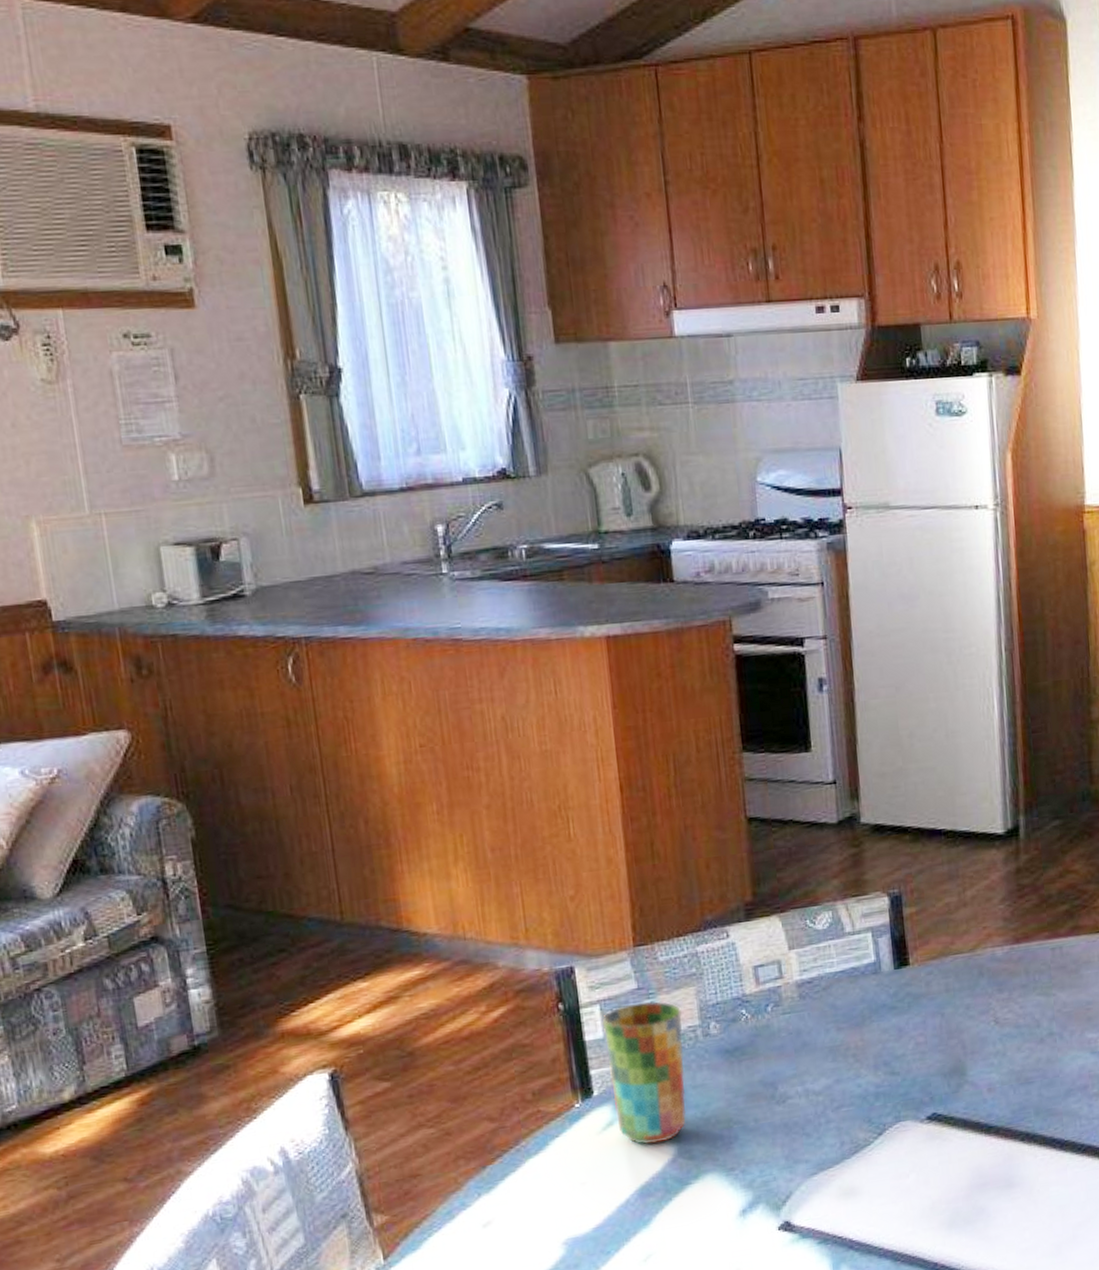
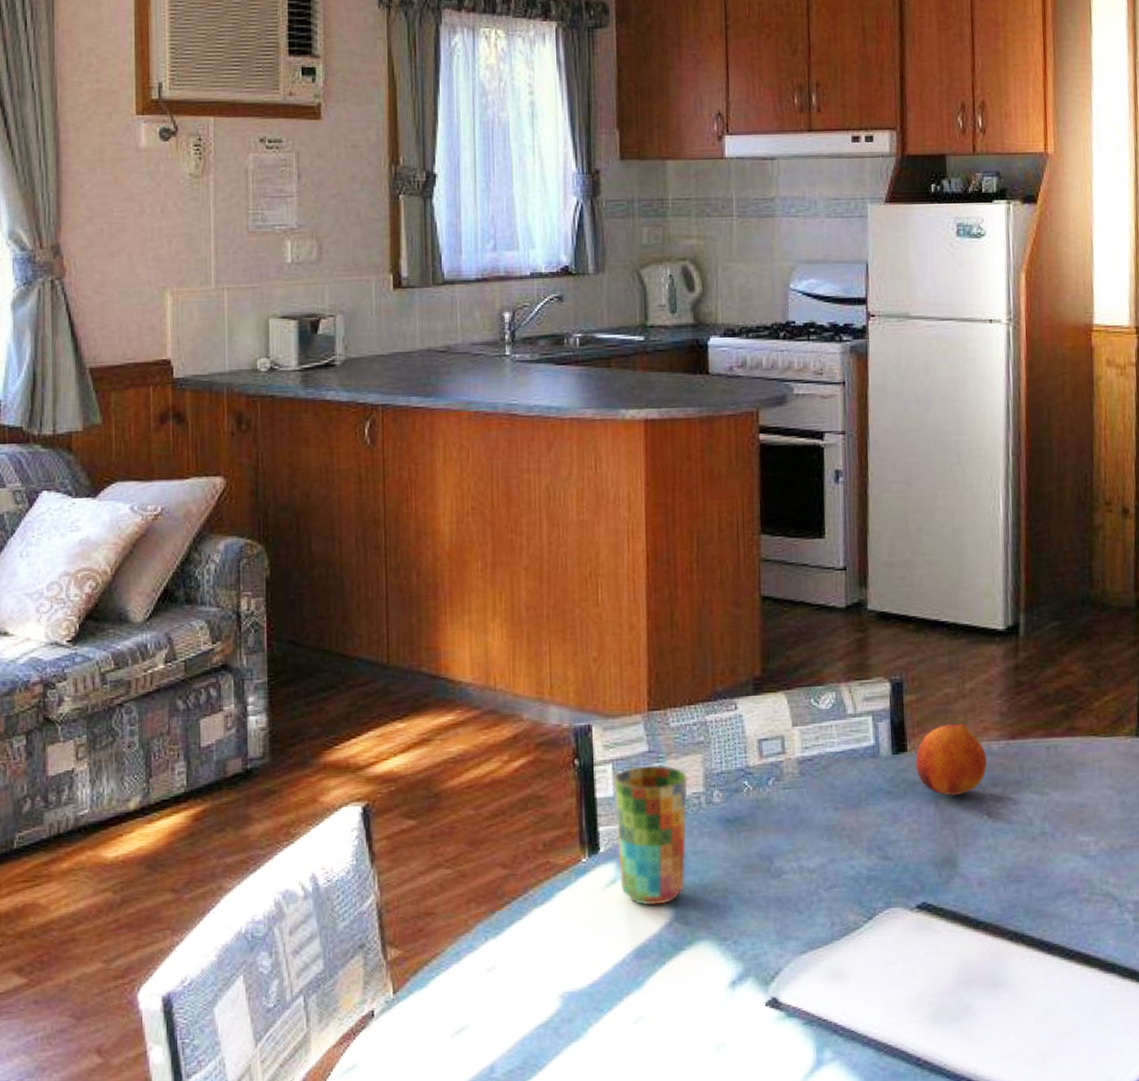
fruit: none [918,932,992,1006] -> present [915,723,987,796]

